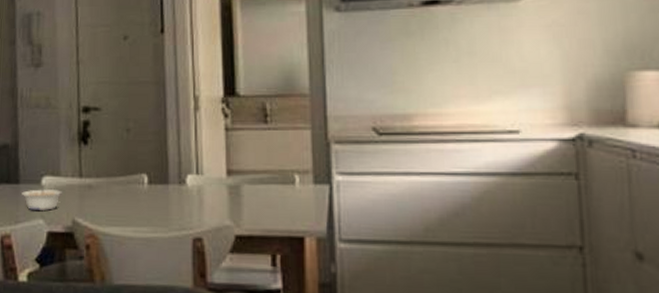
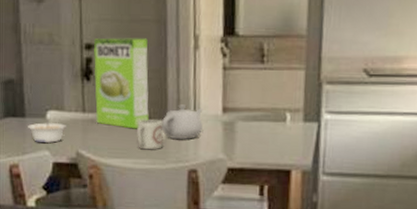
cake mix box: none [91,100,149,195] -> present [94,38,149,129]
cup: none [137,184,166,217] -> present [137,119,164,150]
teapot: none [163,167,207,206] -> present [162,104,204,140]

